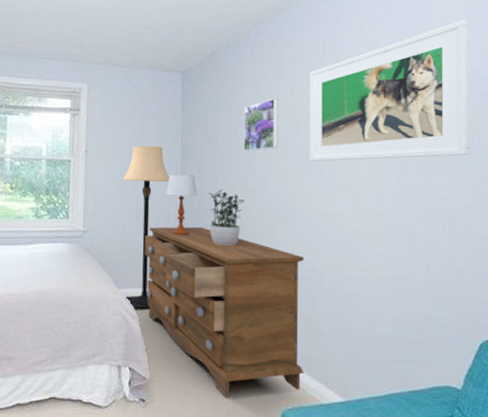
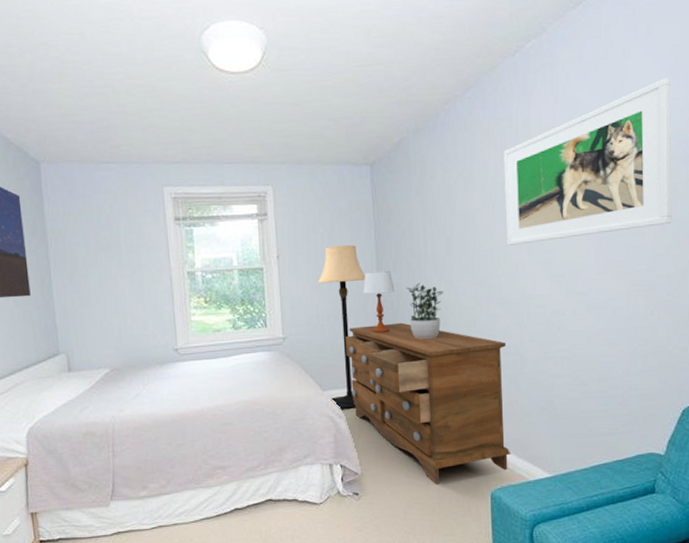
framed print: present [243,98,278,151] -> none [437,183,474,242]

